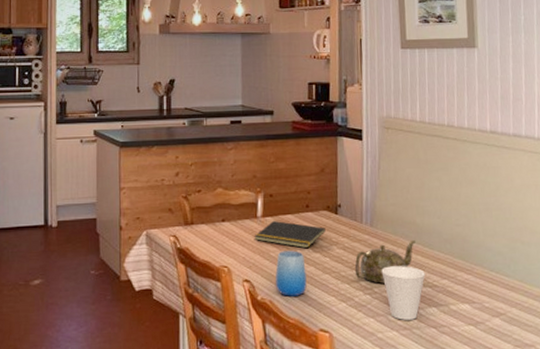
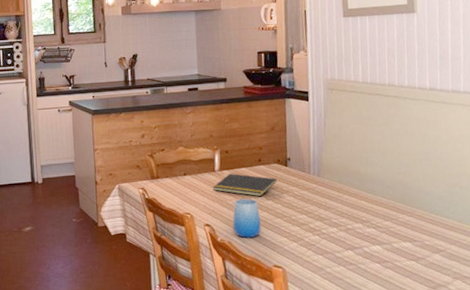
teapot: present [354,241,415,284] -> none [304,188,360,226]
cup: present [381,266,425,320] -> none [328,210,369,257]

